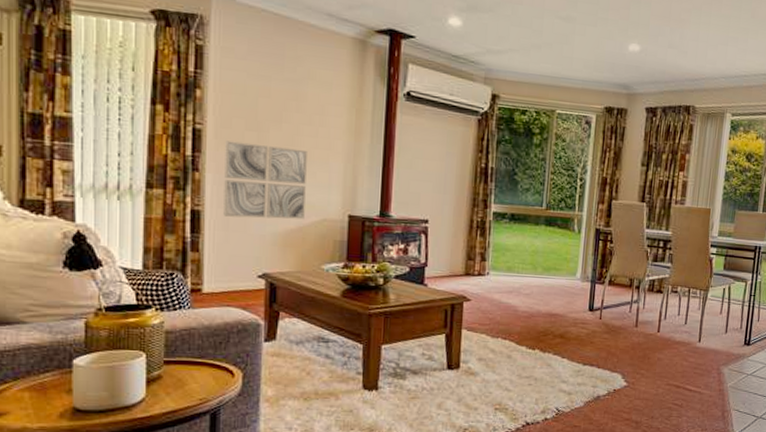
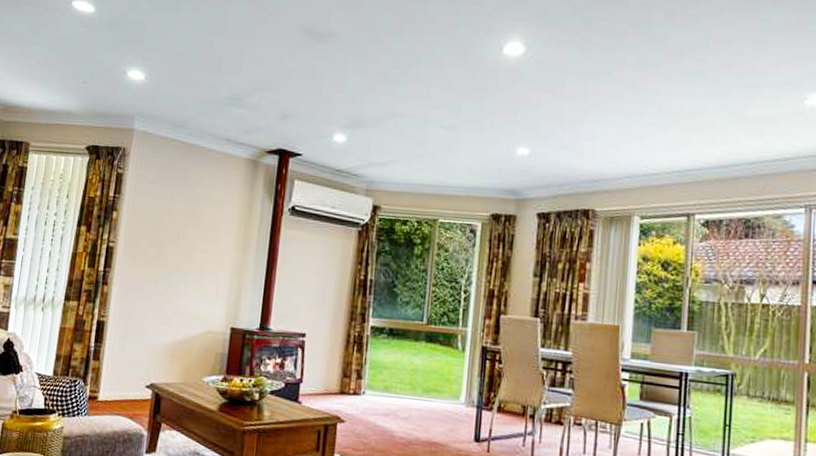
wall art: present [223,140,307,220] -> none [123,257,199,331]

